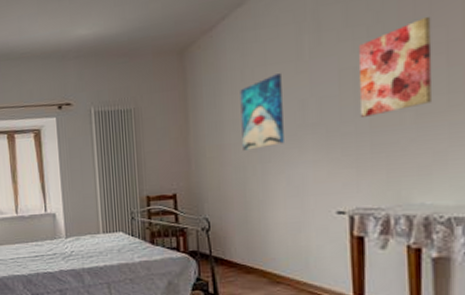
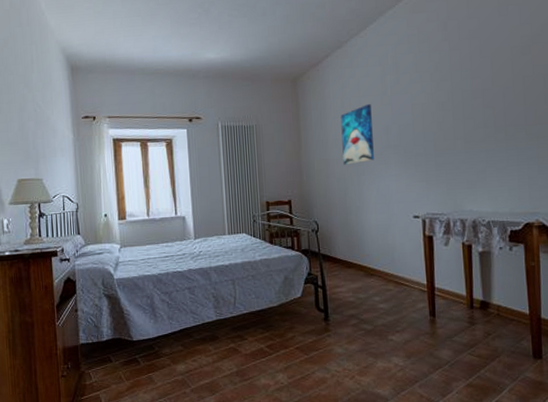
wall art: present [357,16,433,117] -> none [424,69,475,142]

